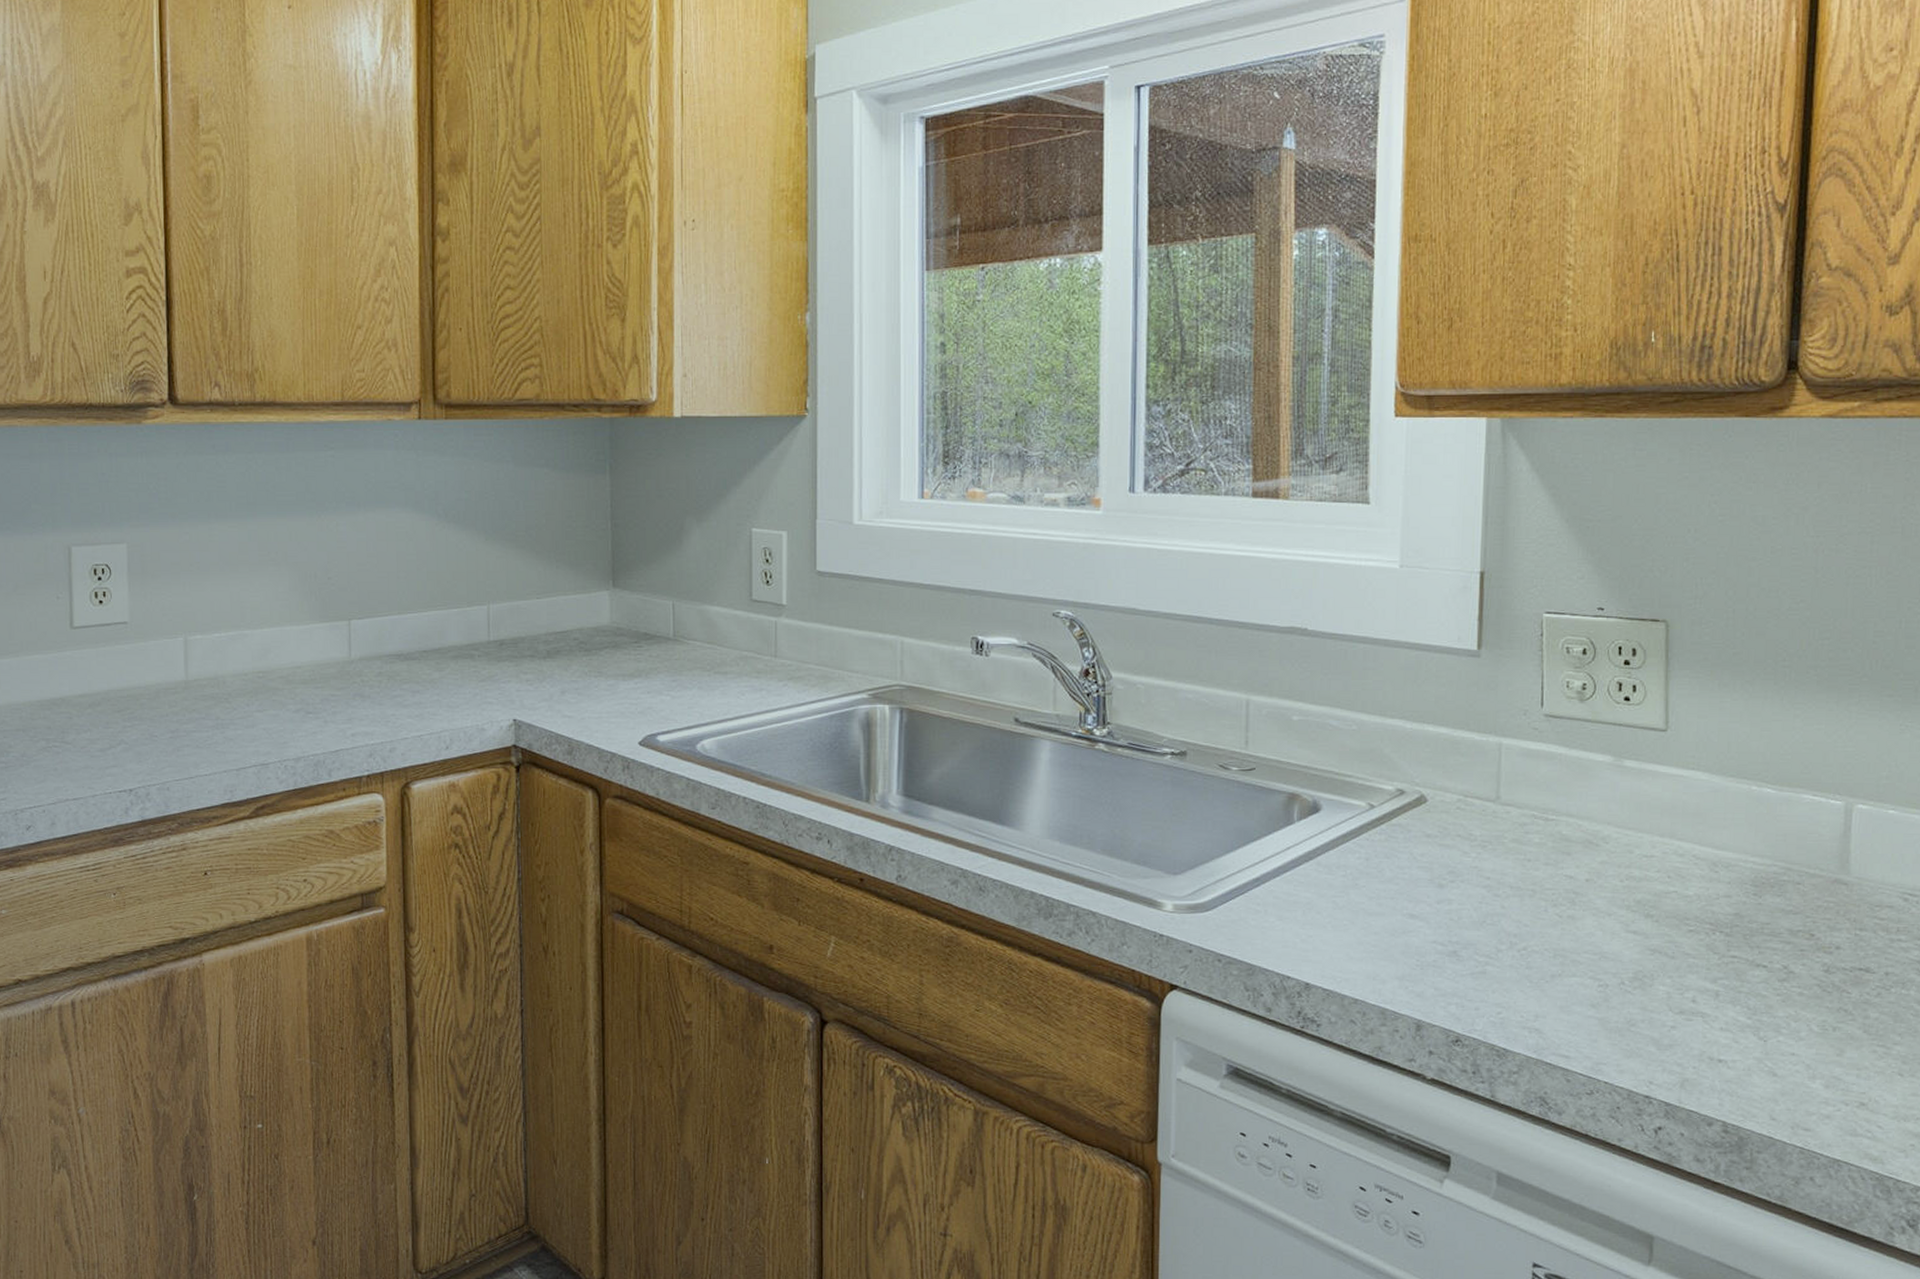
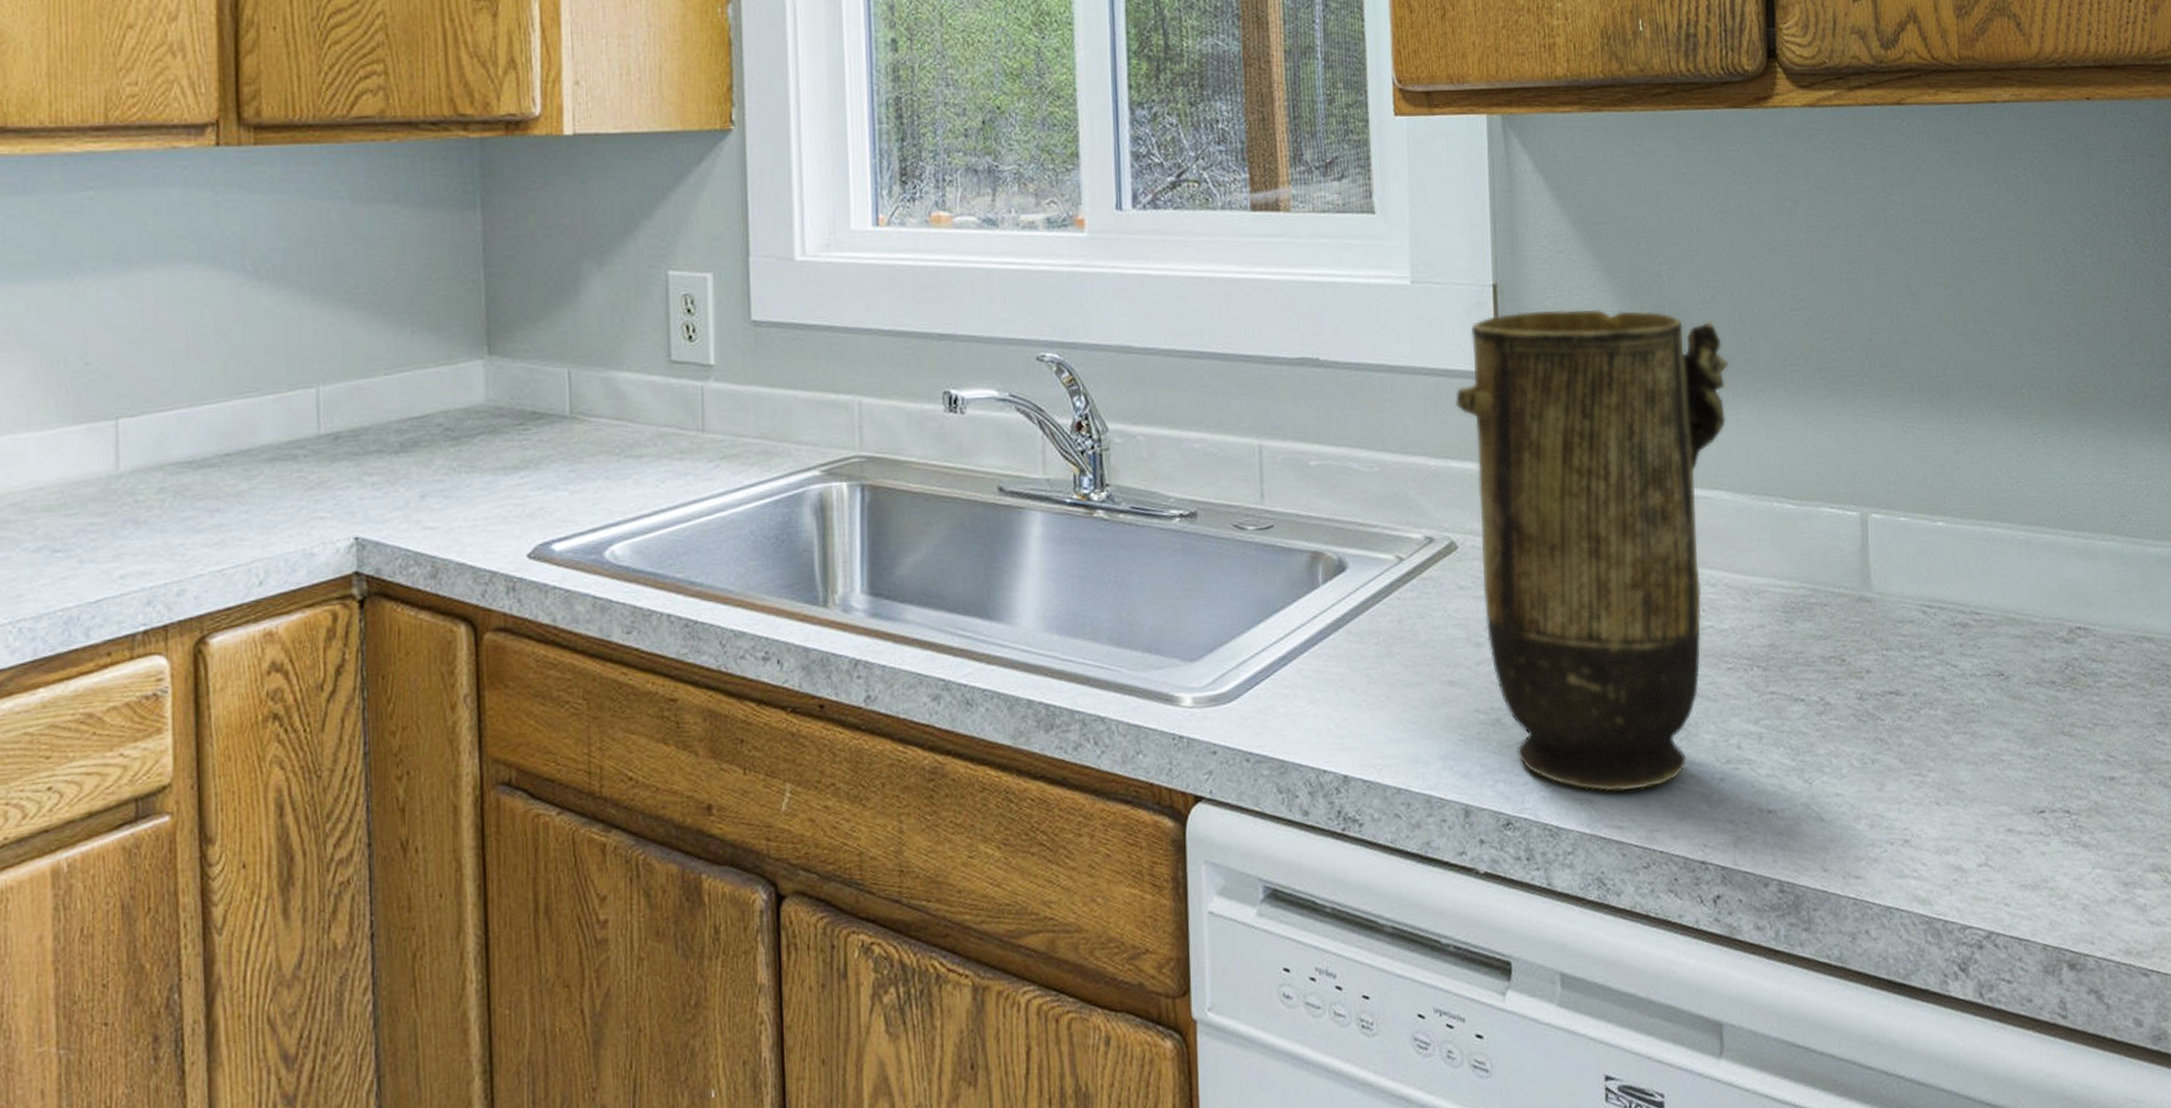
vase: none [1435,597,1717,1026] -> present [1455,308,1728,792]

